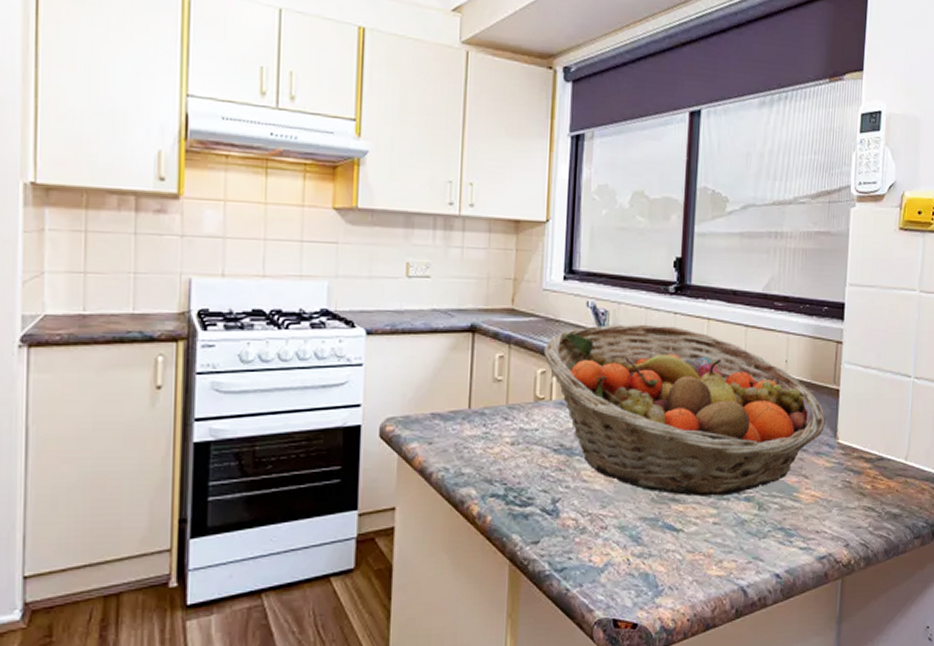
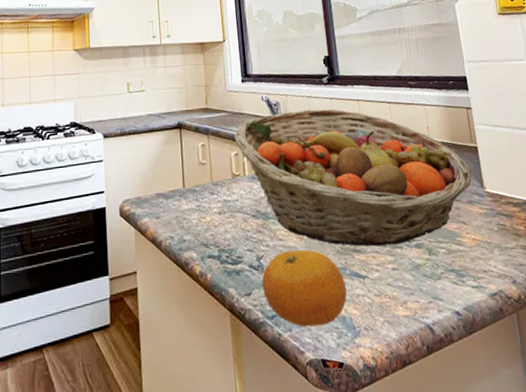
fruit: none [554,494,655,583] -> present [262,249,347,327]

